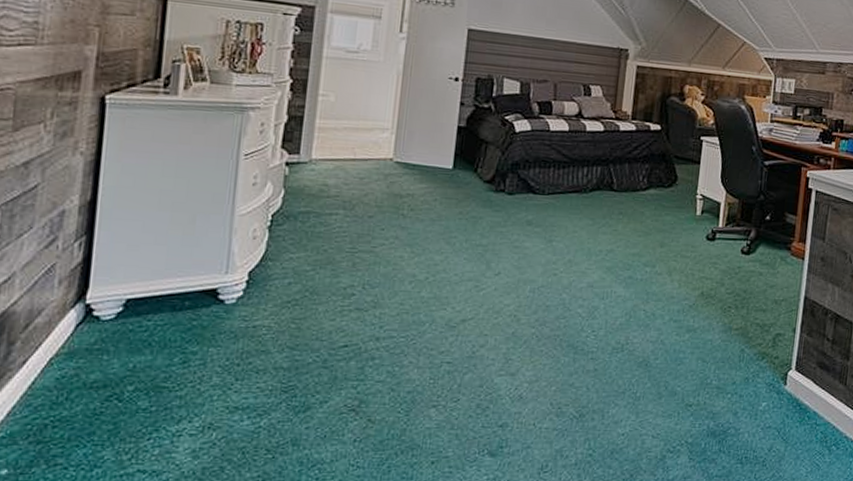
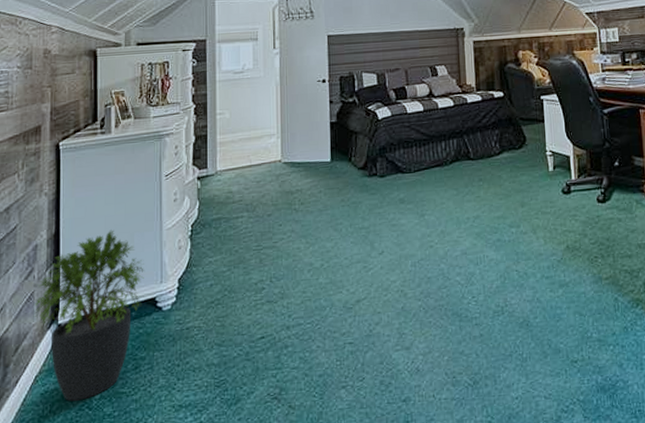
potted plant: none [54,206,206,390] -> present [34,230,144,401]

